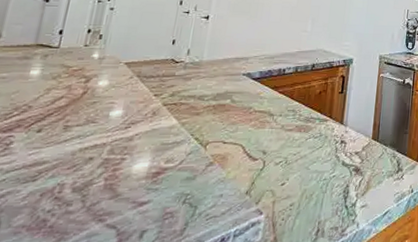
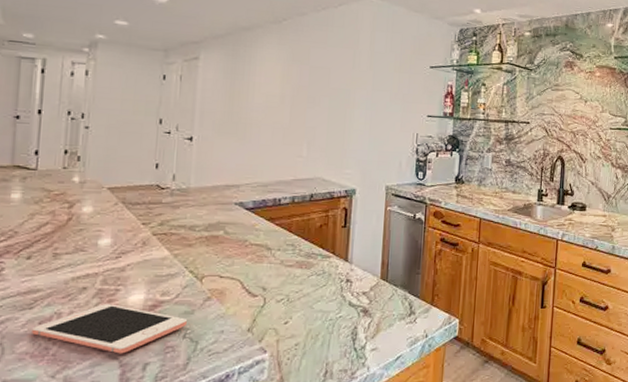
cell phone: none [31,173,188,223] -> present [32,304,187,354]

